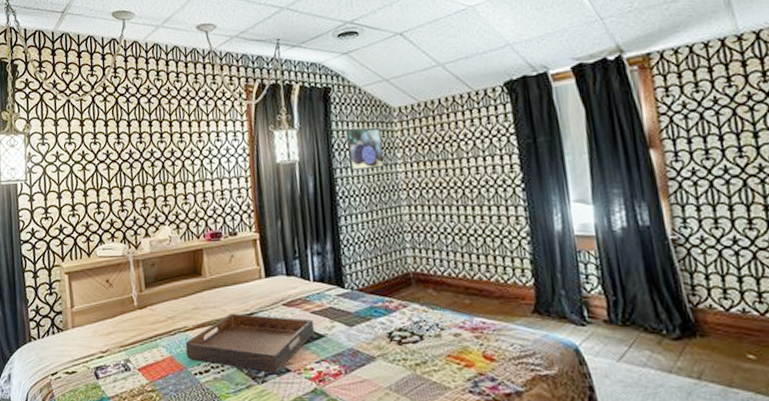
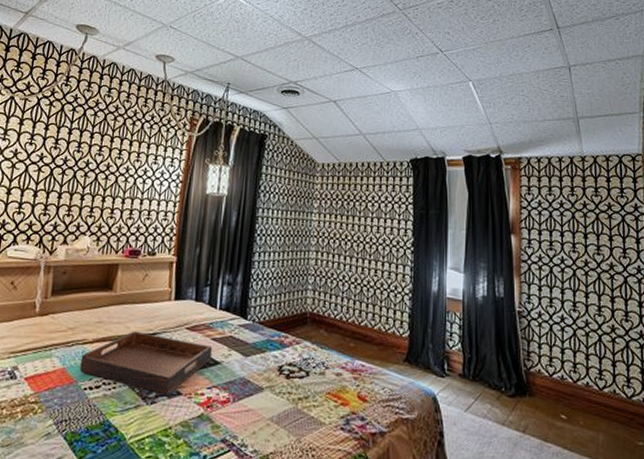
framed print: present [346,127,385,172] -> none [271,174,304,214]

